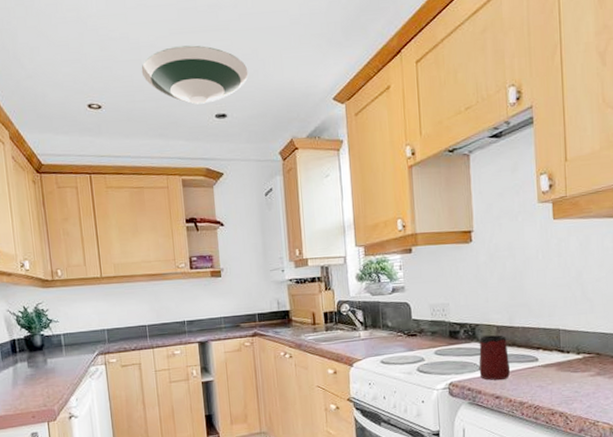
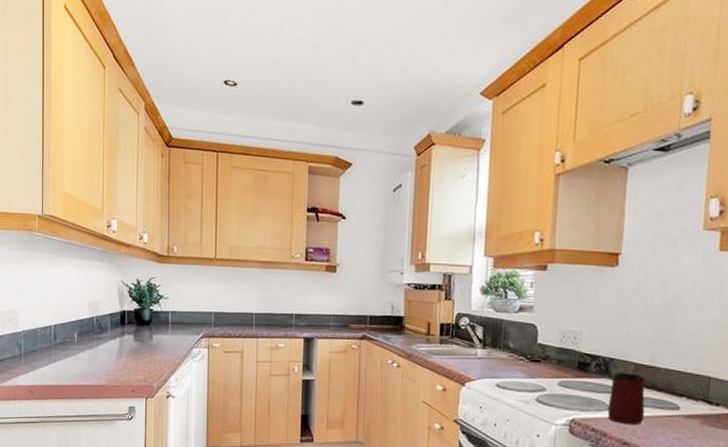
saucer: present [141,45,249,105] -> none [281,26,392,89]

